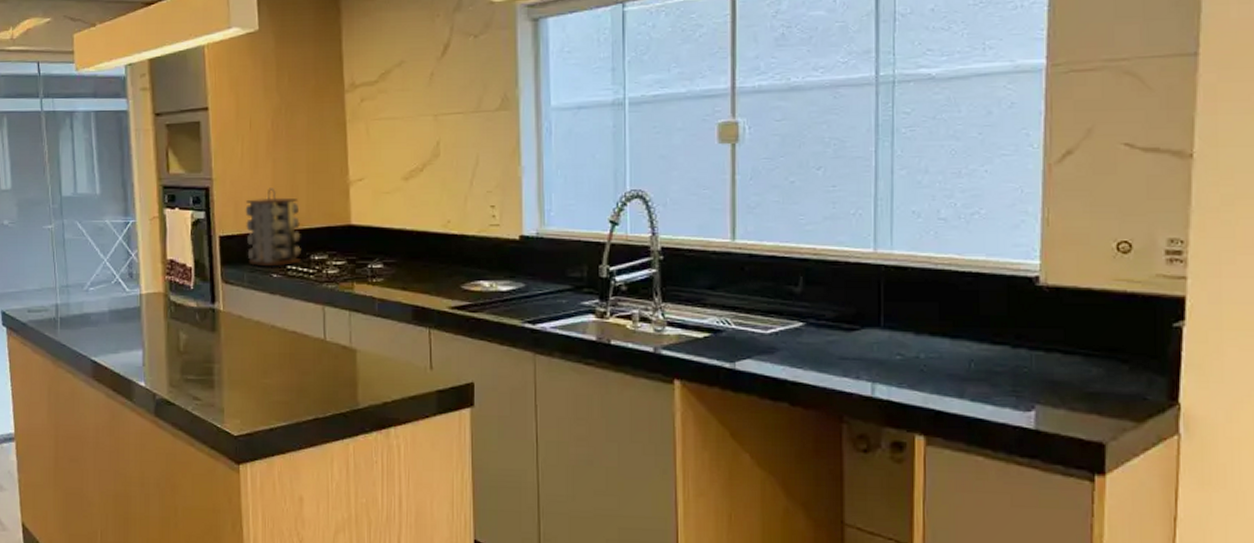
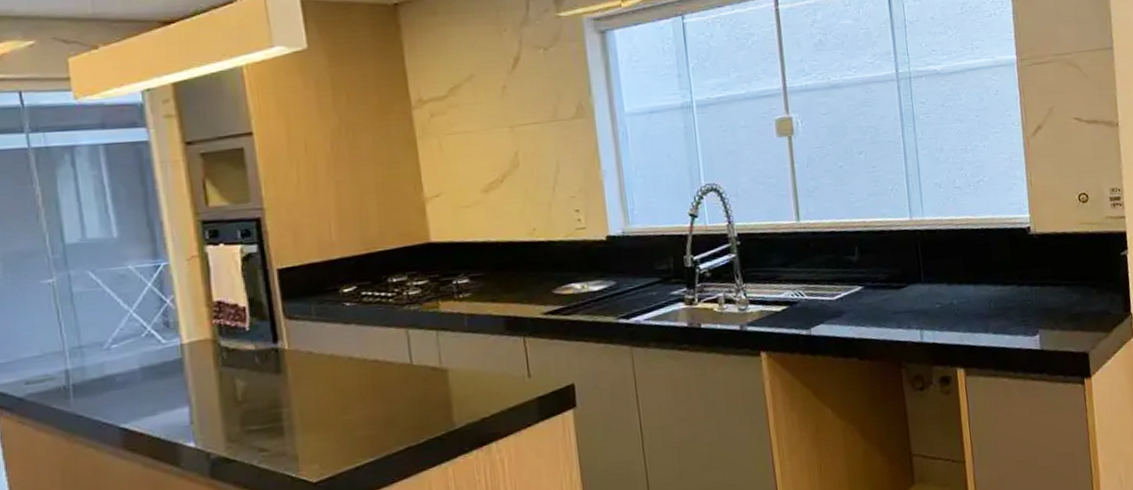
spice rack: present [245,188,301,267] -> none [306,212,377,297]

